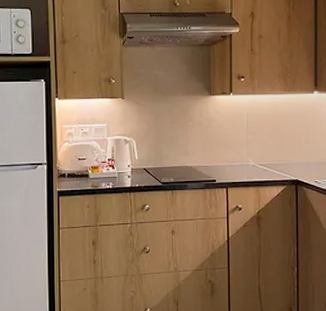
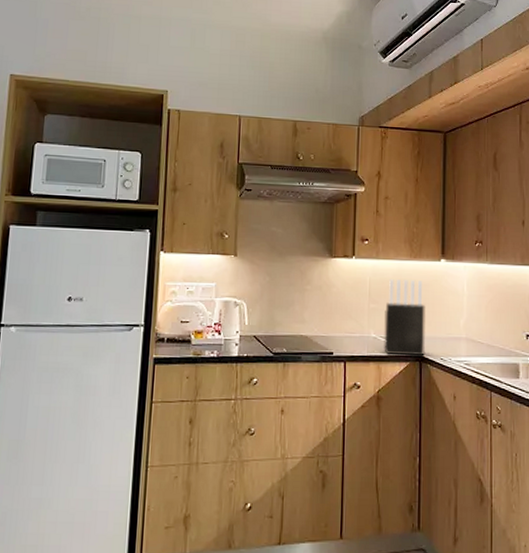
knife block: none [262,112,300,180] -> present [384,279,425,356]

